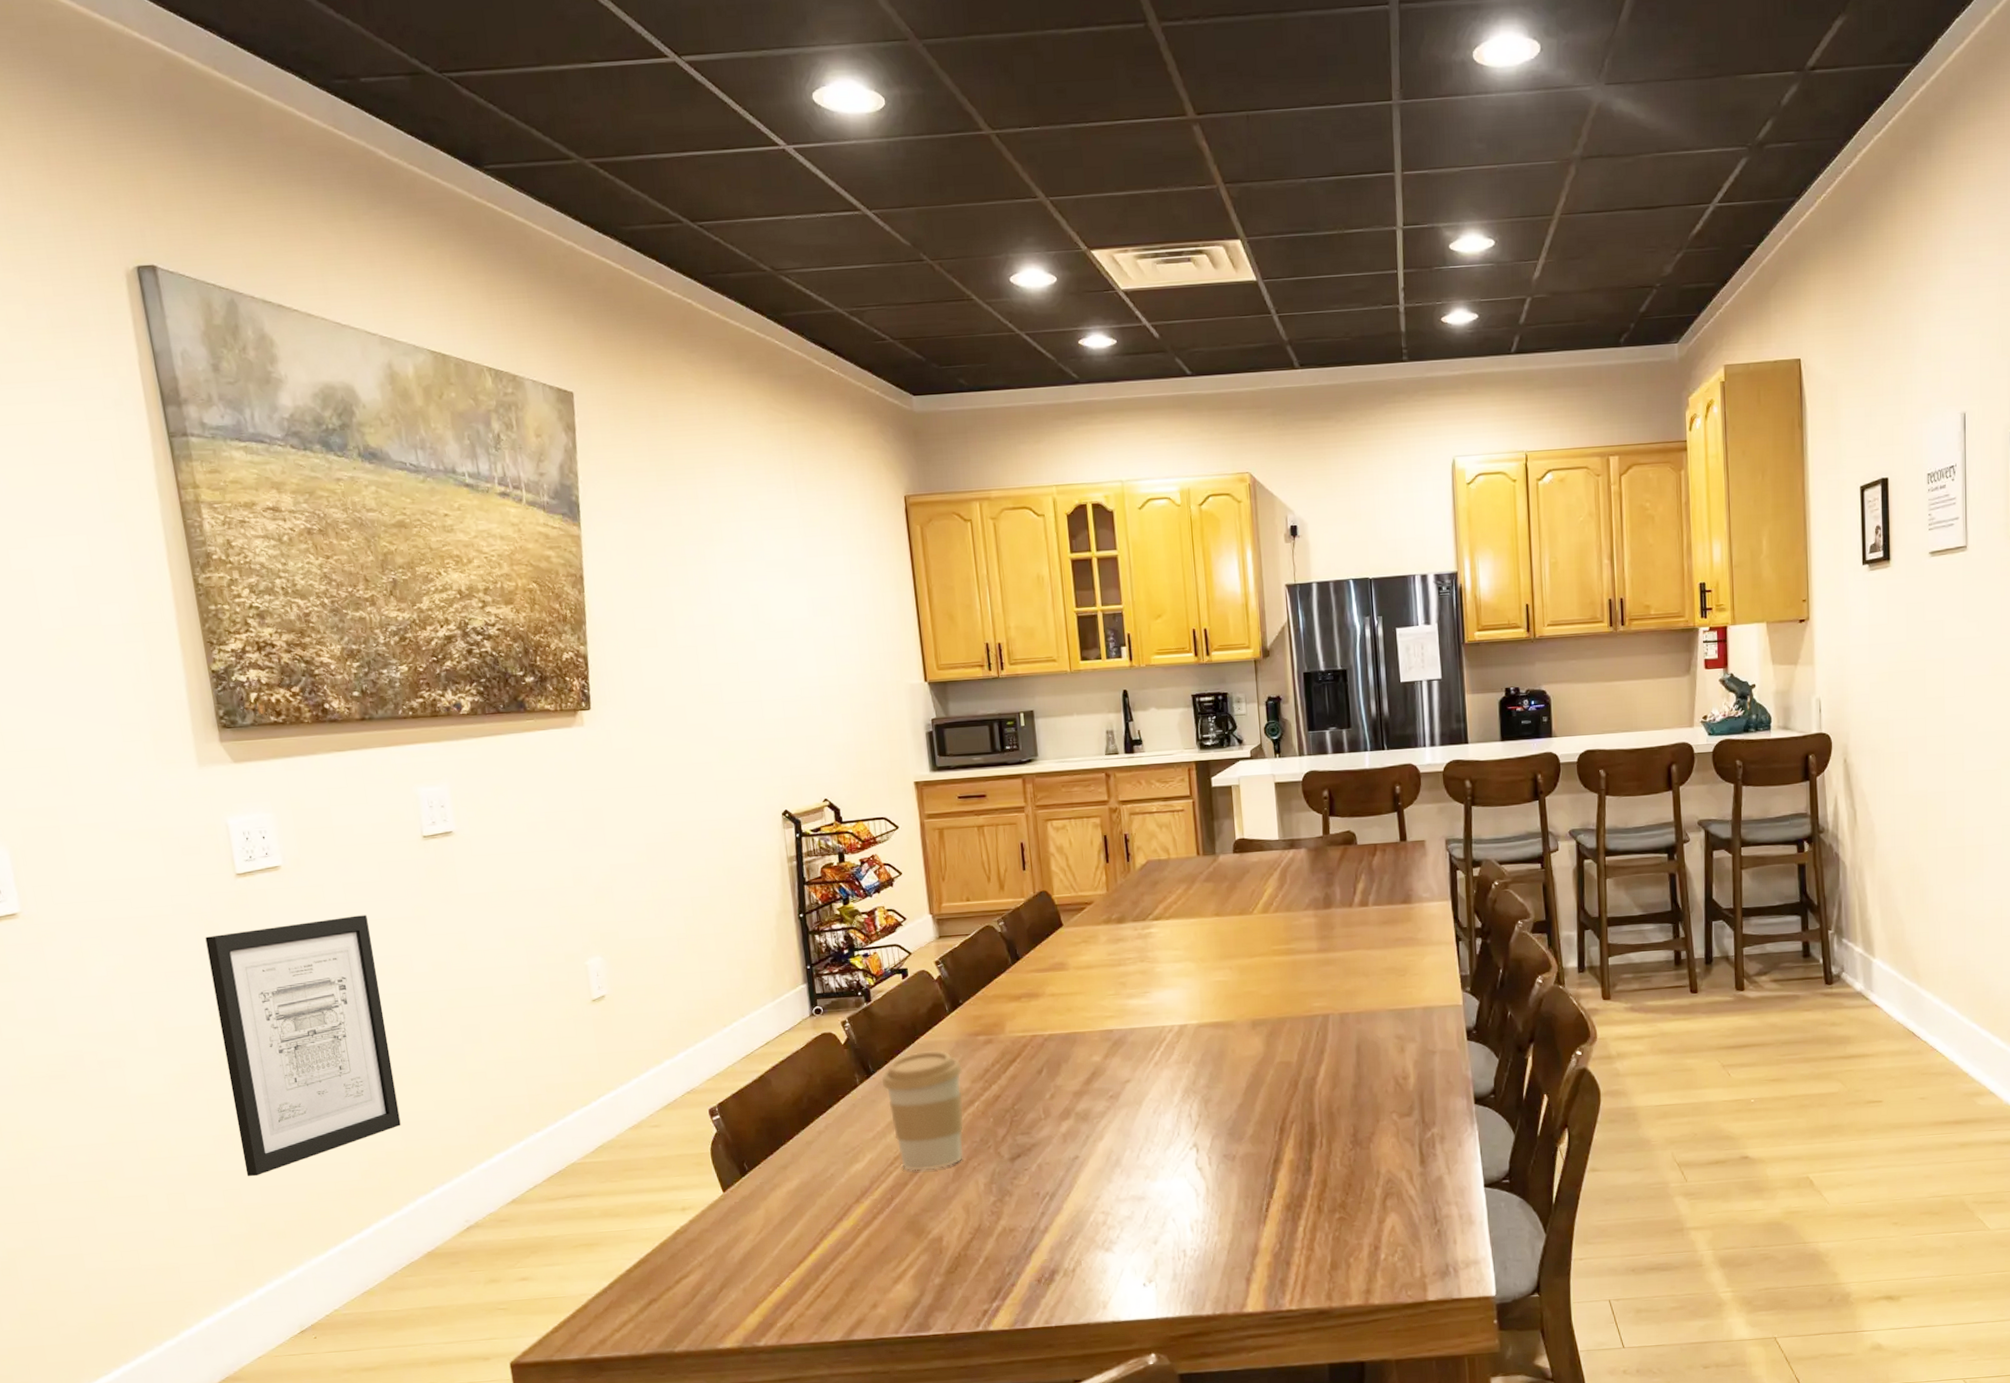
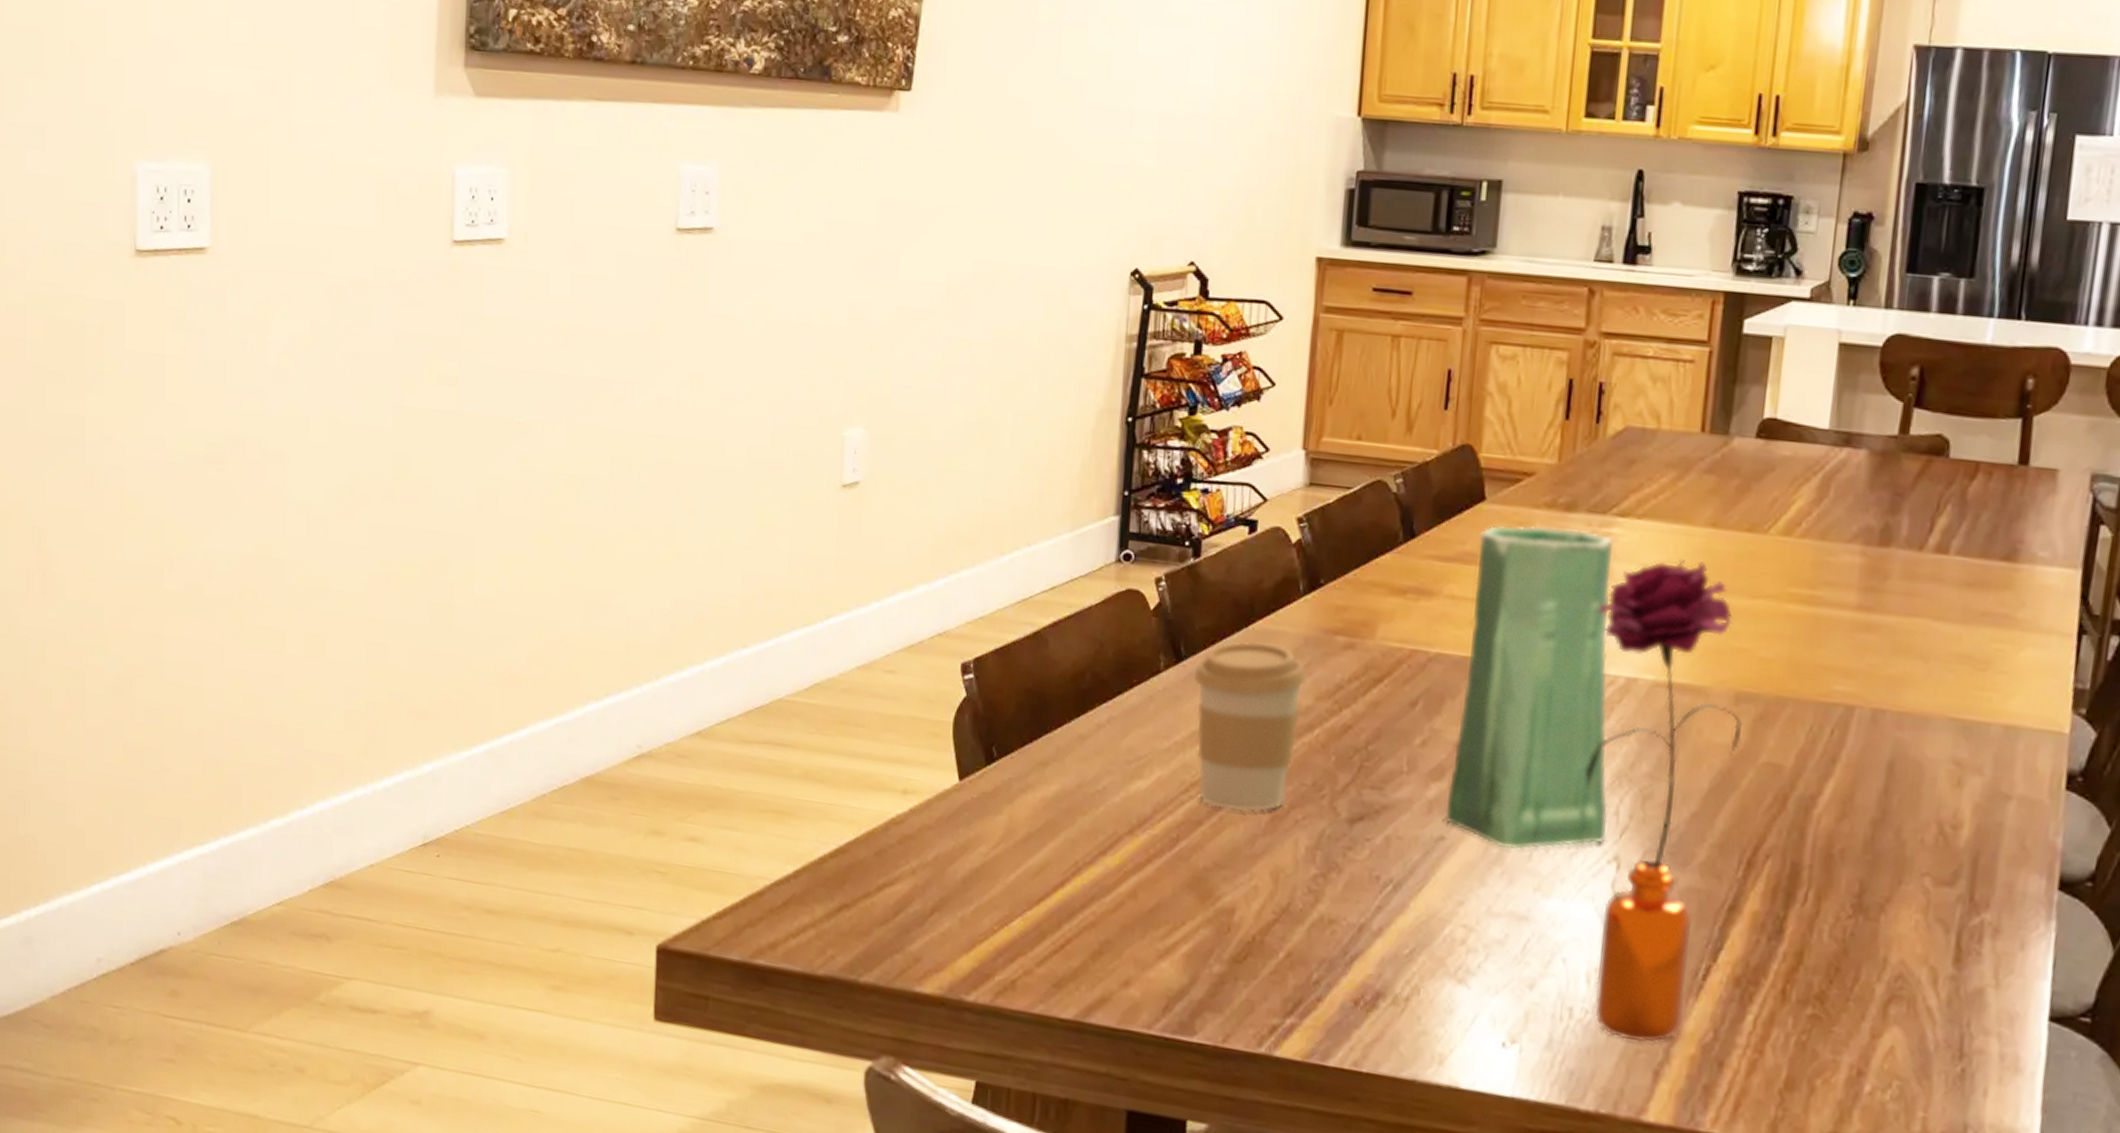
wall art: present [205,915,401,1177] -> none [397,315,593,634]
vase: none [1063,933,1186,1155] -> present [1445,525,1614,849]
flower: none [1152,940,1261,1263] -> present [1585,559,1743,1042]

